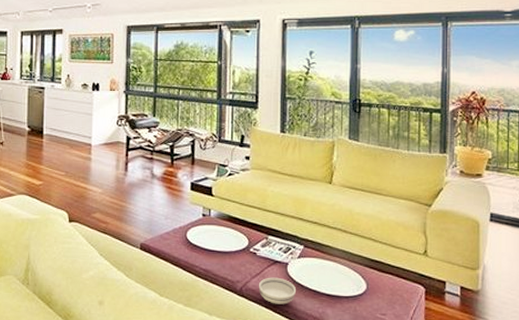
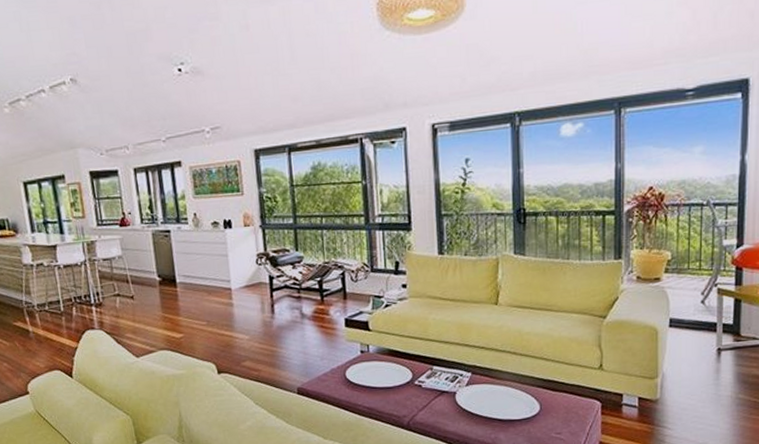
bowl: present [258,277,297,305] -> none [426,407,467,435]

